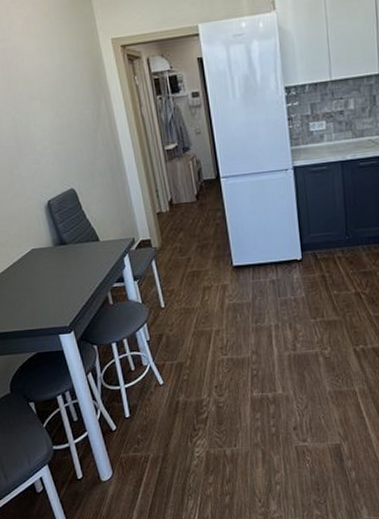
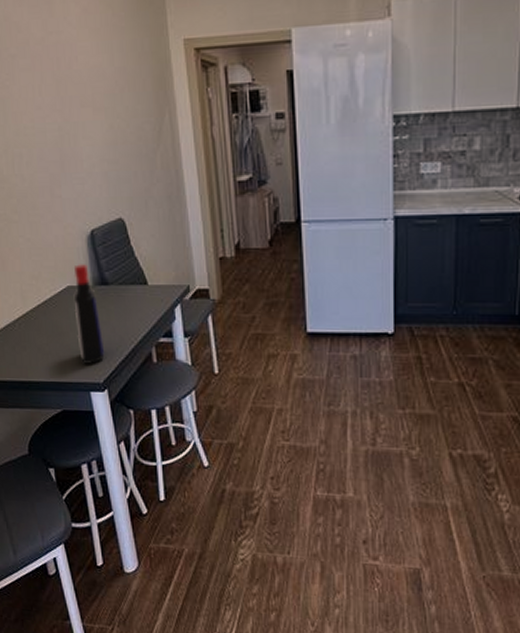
liquor bottle: none [36,229,69,312] -> present [73,264,105,364]

